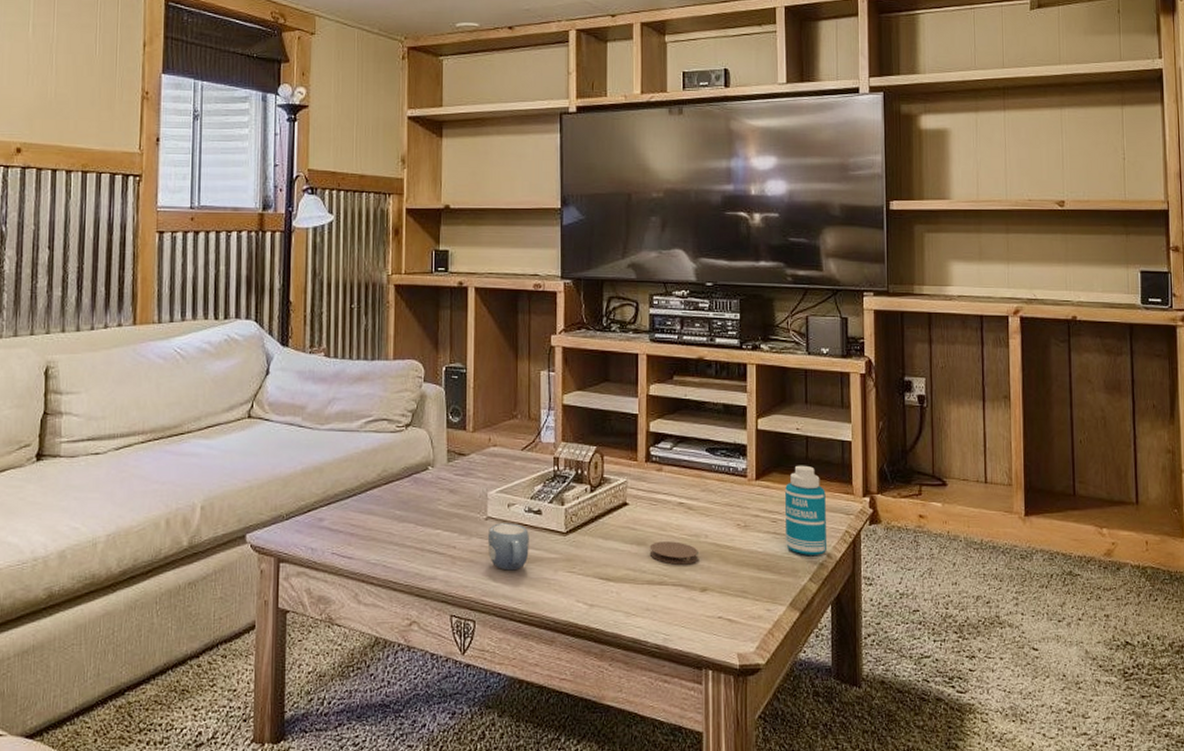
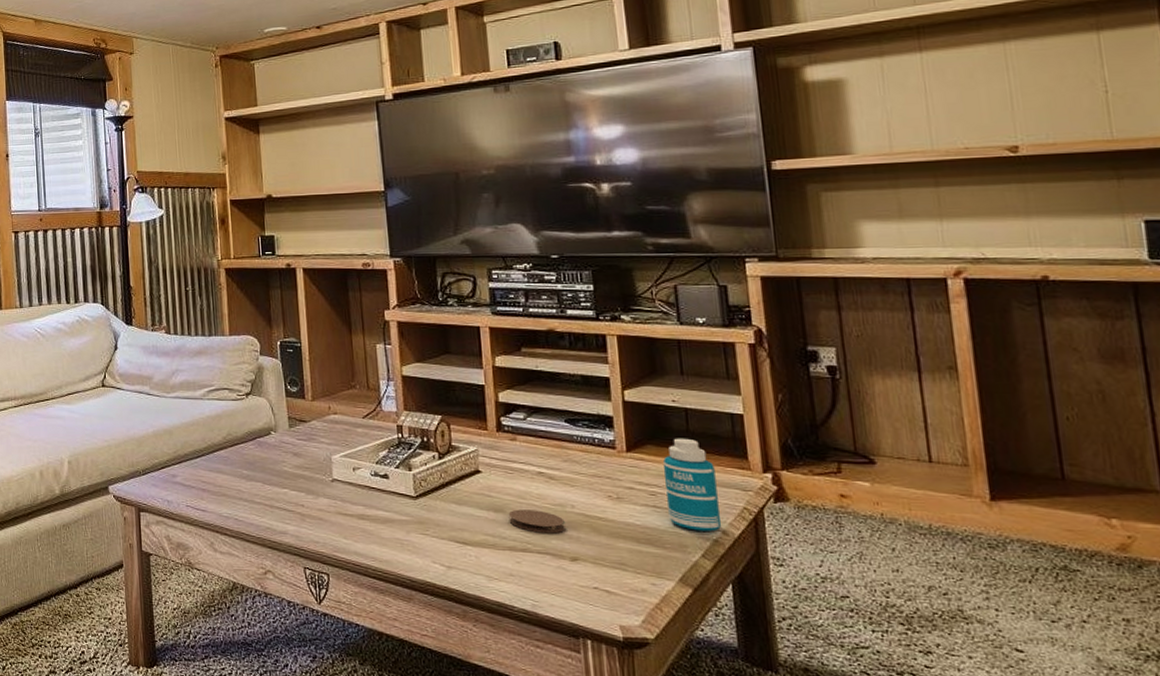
mug: present [487,523,529,571] -> none [334,485,379,530]

